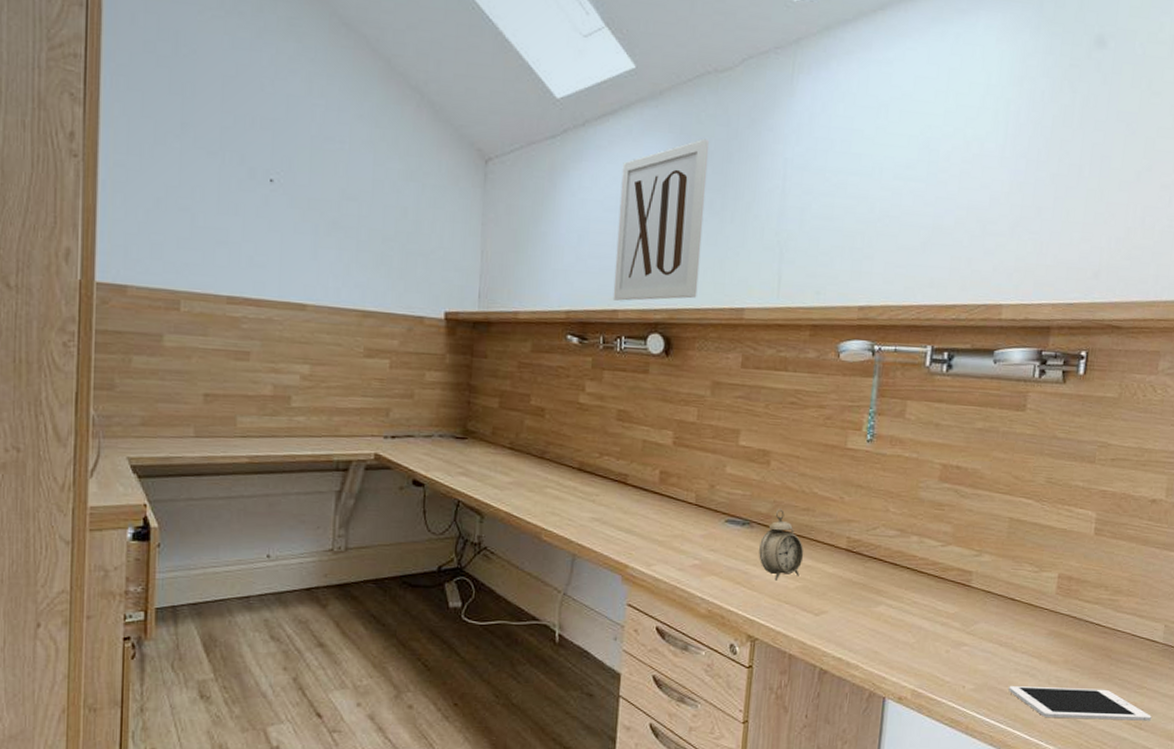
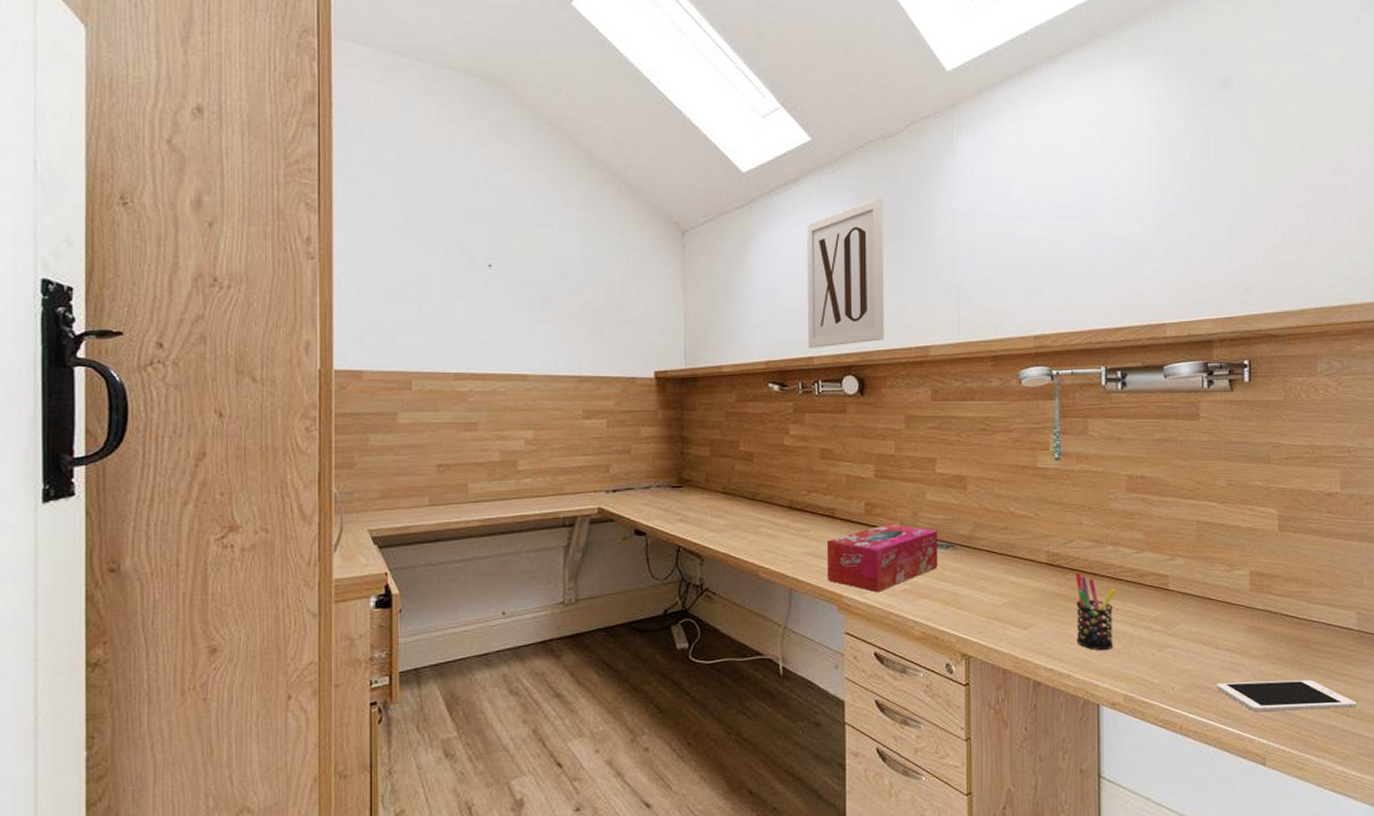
tissue box: none [612,495,734,566] -> present [826,524,938,593]
alarm clock: present [759,509,804,581] -> none [965,530,1007,599]
pen holder: none [869,561,916,643] -> present [1076,572,1116,650]

